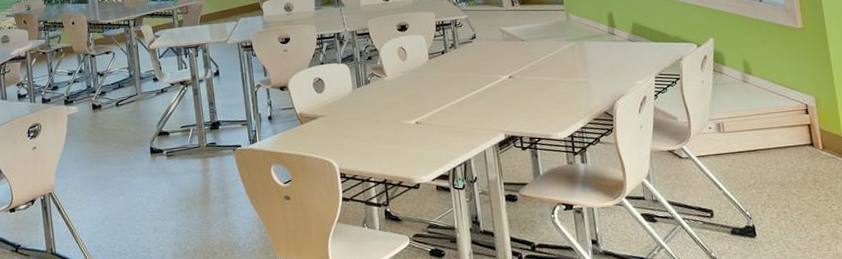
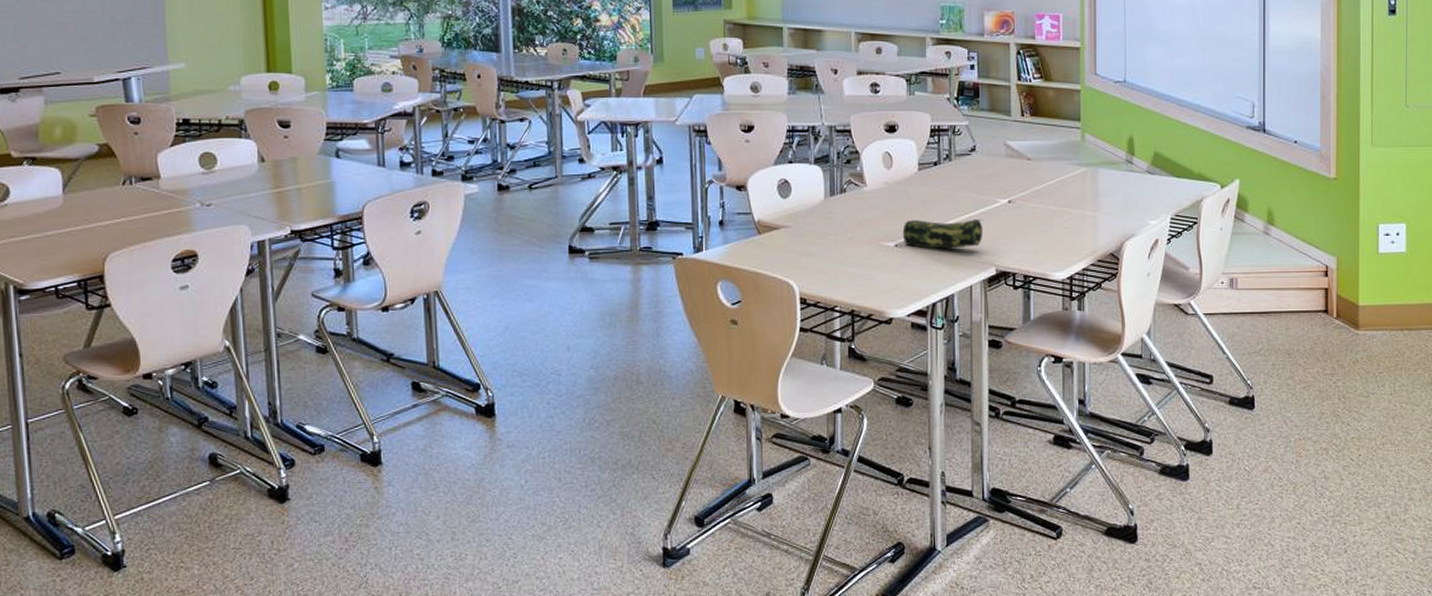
pencil case: none [420,94,490,123] -> present [902,220,983,249]

